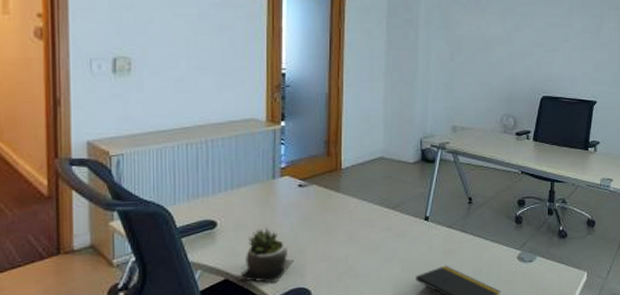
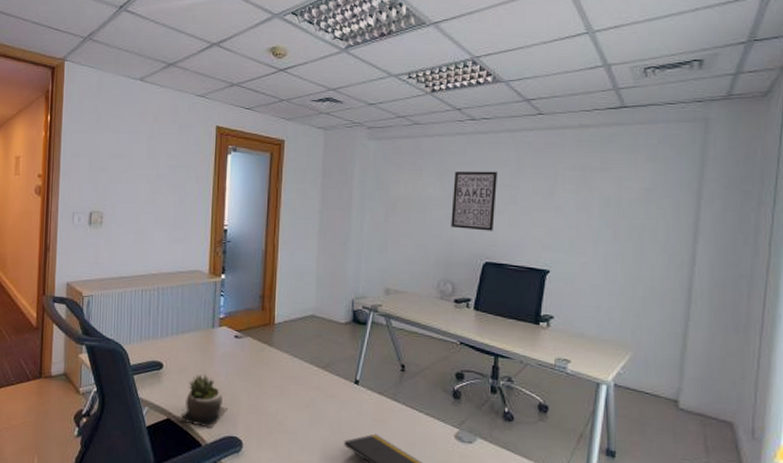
wall art: none [512,10,553,67] -> present [451,171,497,231]

